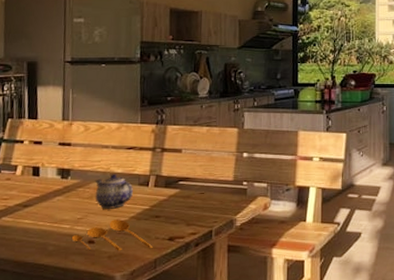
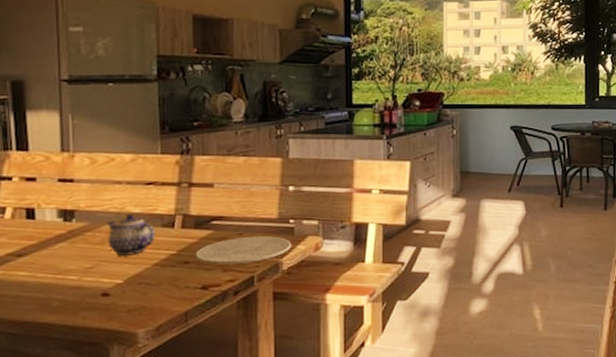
spoon: present [71,219,153,251] -> none [80,267,182,304]
plate: none [164,195,245,219] -> present [195,235,292,265]

